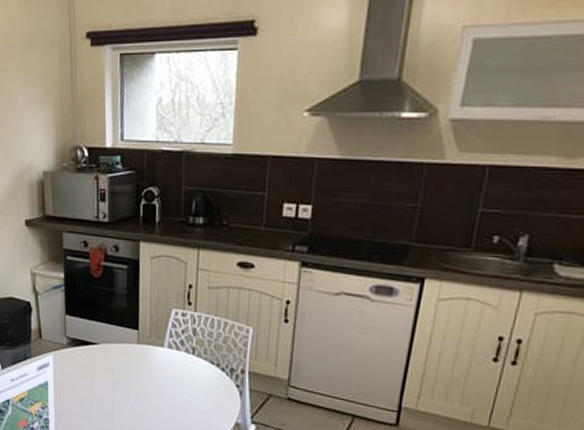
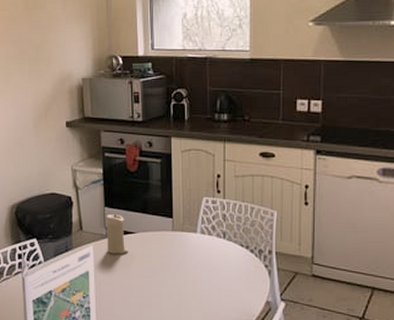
candle: none [67,322,90,366] -> present [106,213,129,254]

